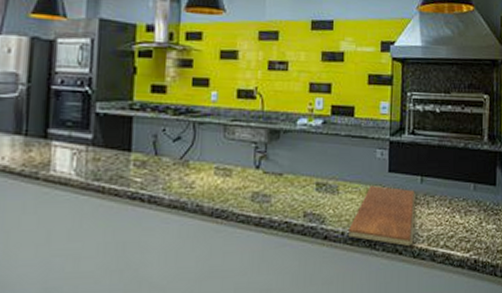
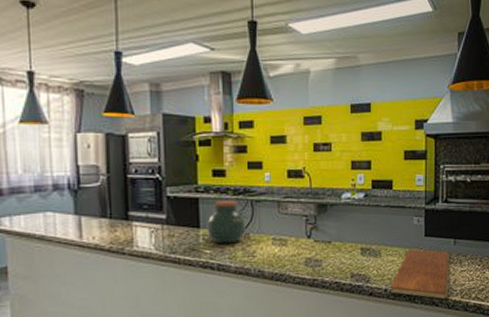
jar: none [139,121,185,172] -> present [206,201,245,244]

